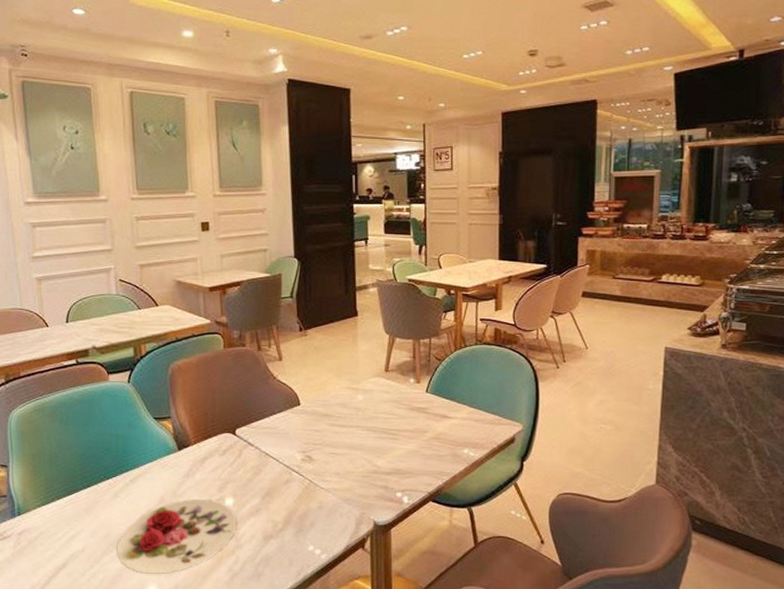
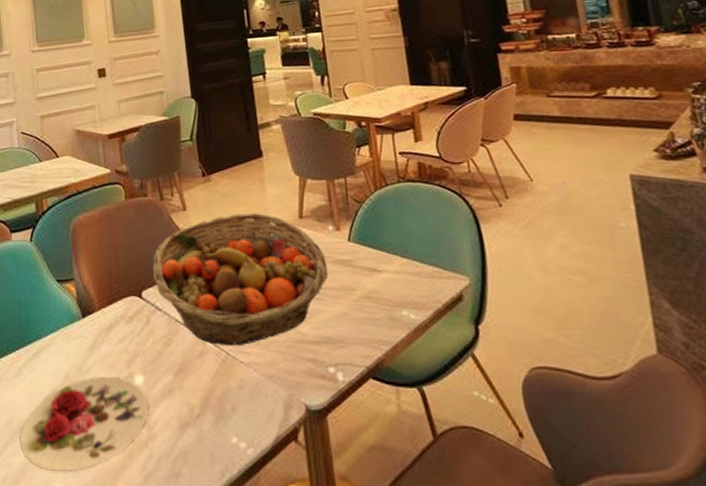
fruit basket: none [248,365,406,476] -> present [153,213,329,346]

